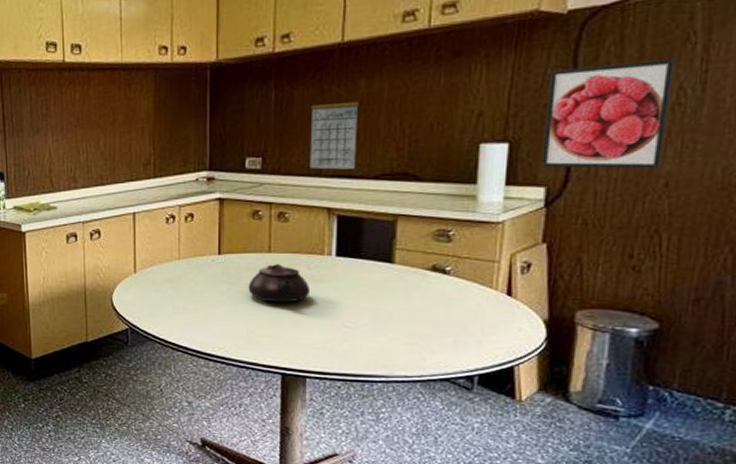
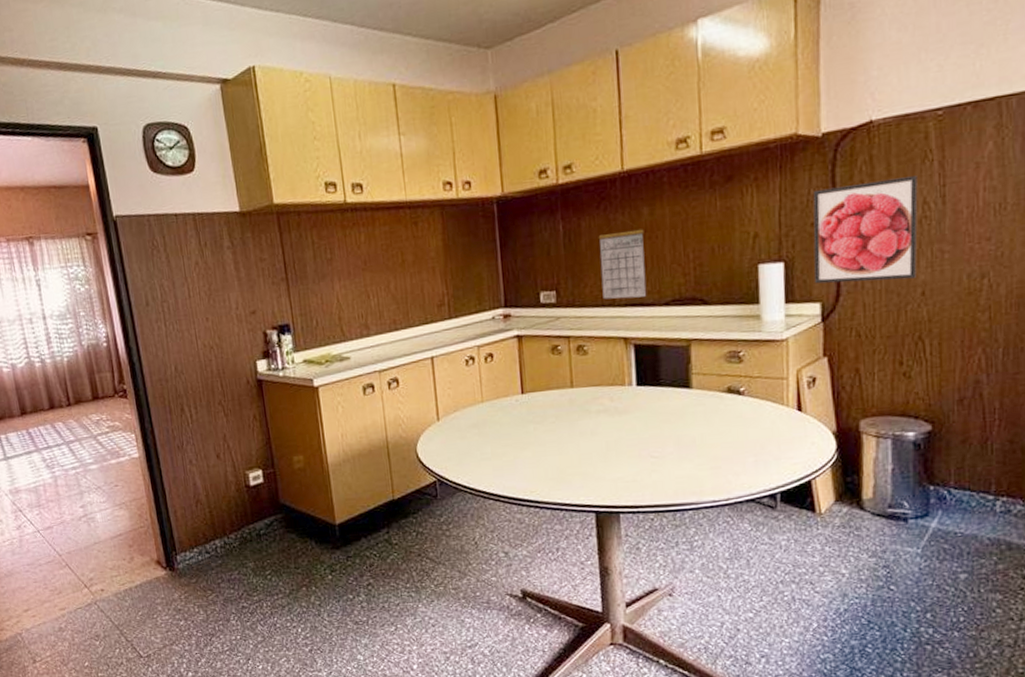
teapot: present [248,263,311,303] -> none [554,397,616,439]

